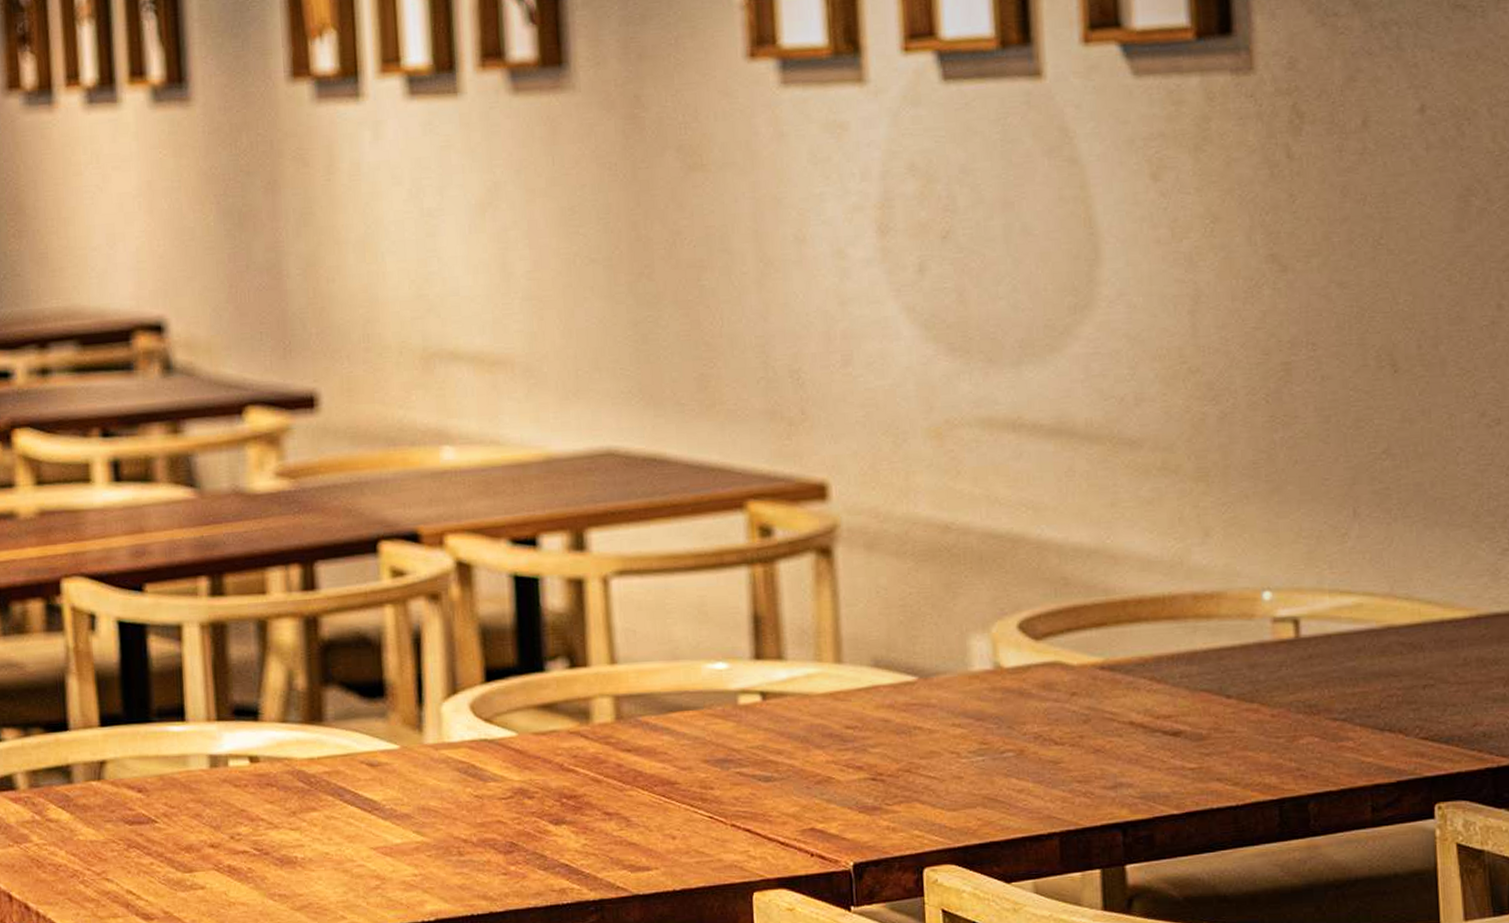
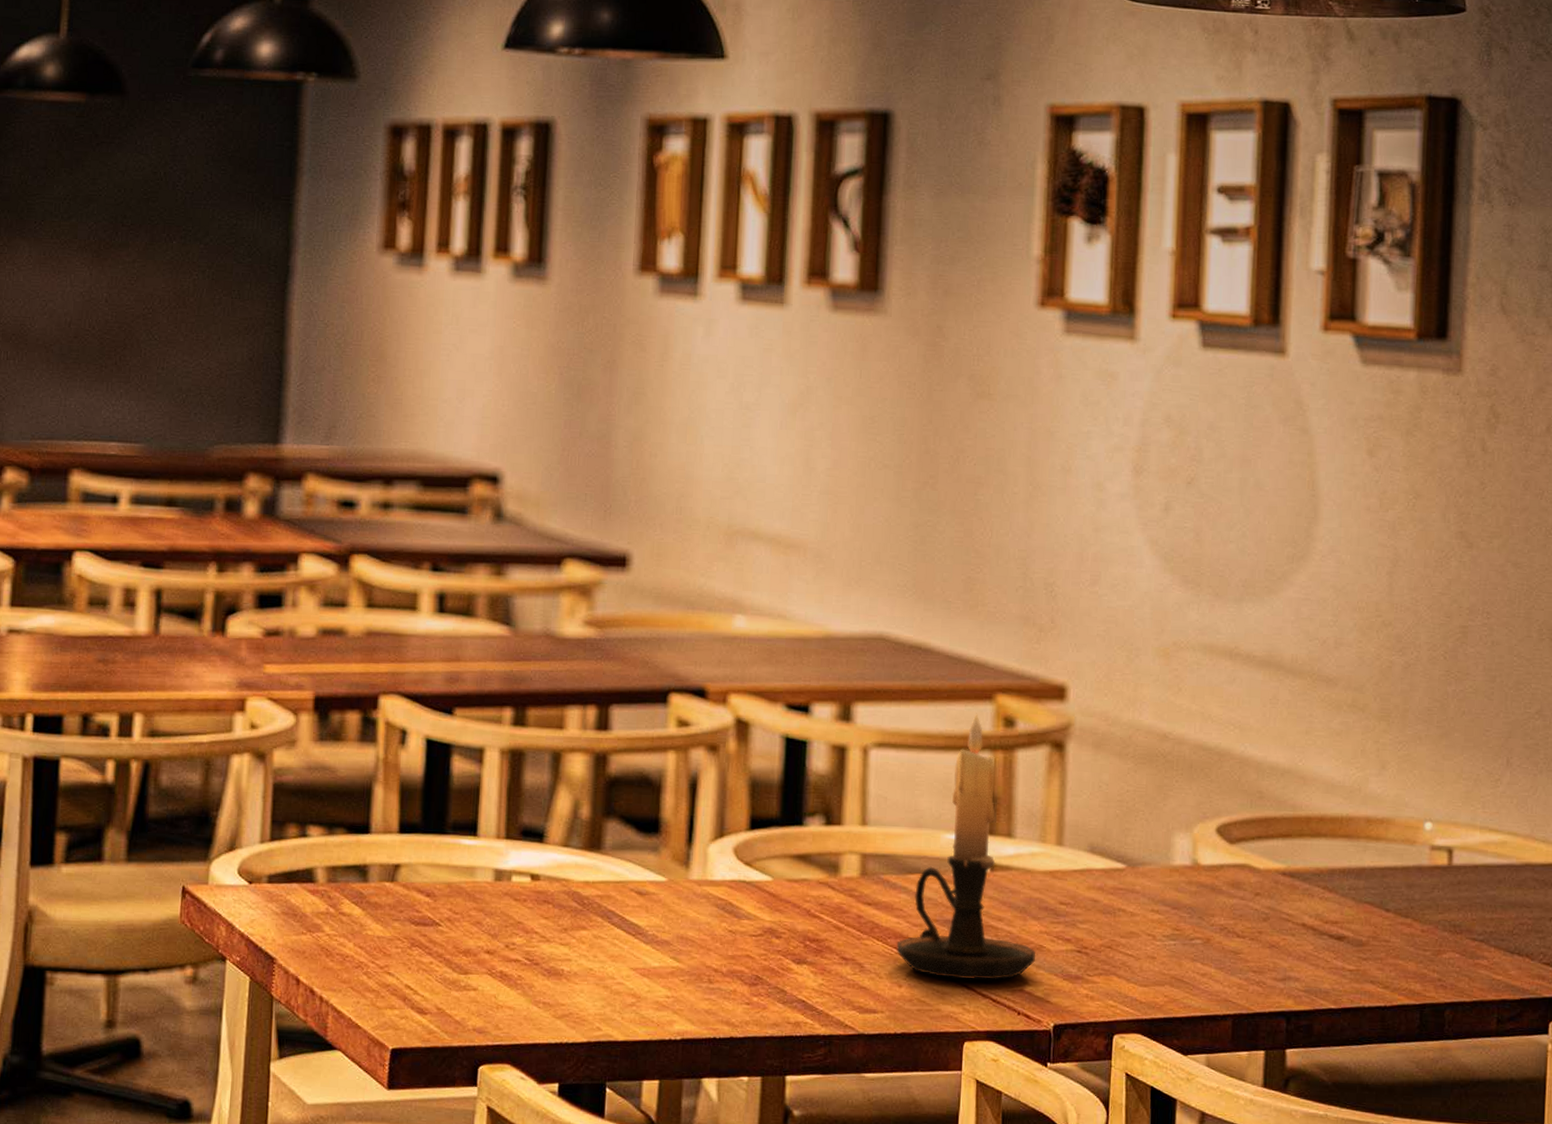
candle holder: none [664,525,824,824] -> present [896,713,1035,980]

